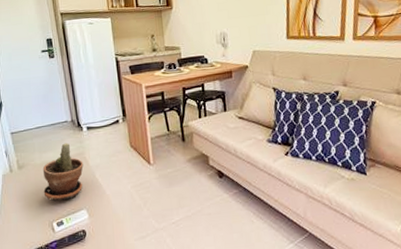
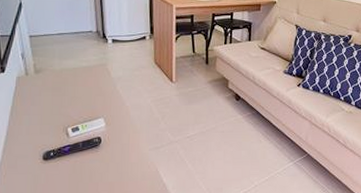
potted plant: present [42,143,84,201] -> none [60,52,105,107]

